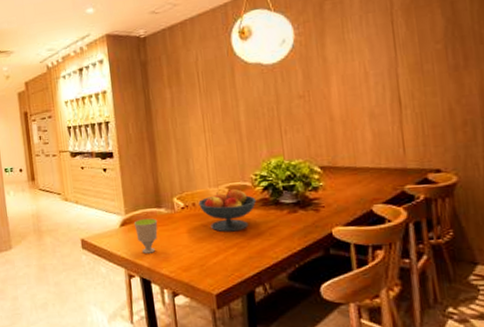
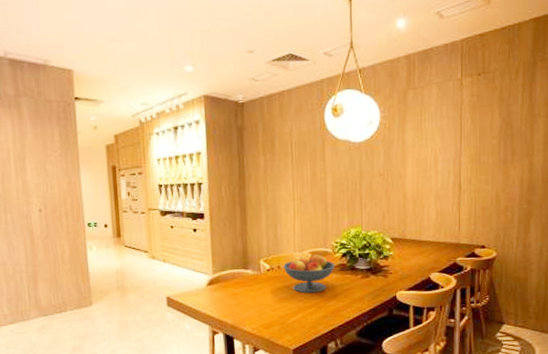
cup: present [133,218,158,254] -> none [220,278,244,312]

